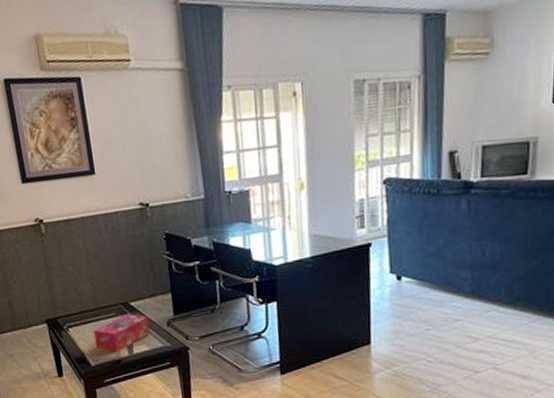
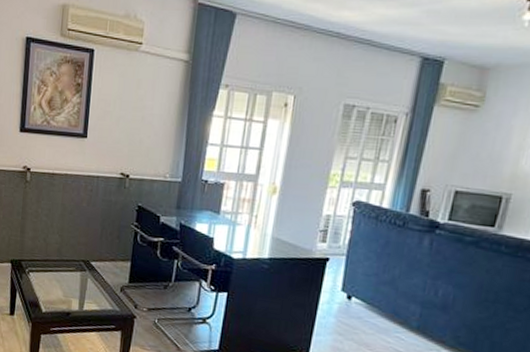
tissue box: present [93,314,151,352] -> none [50,271,105,305]

